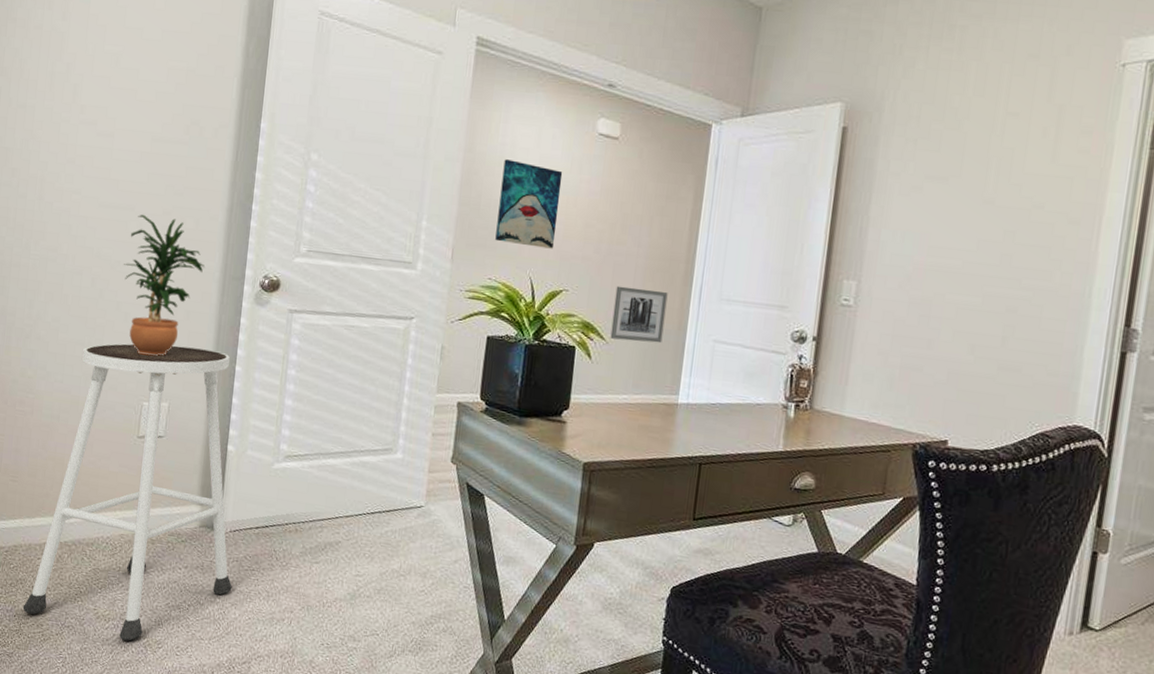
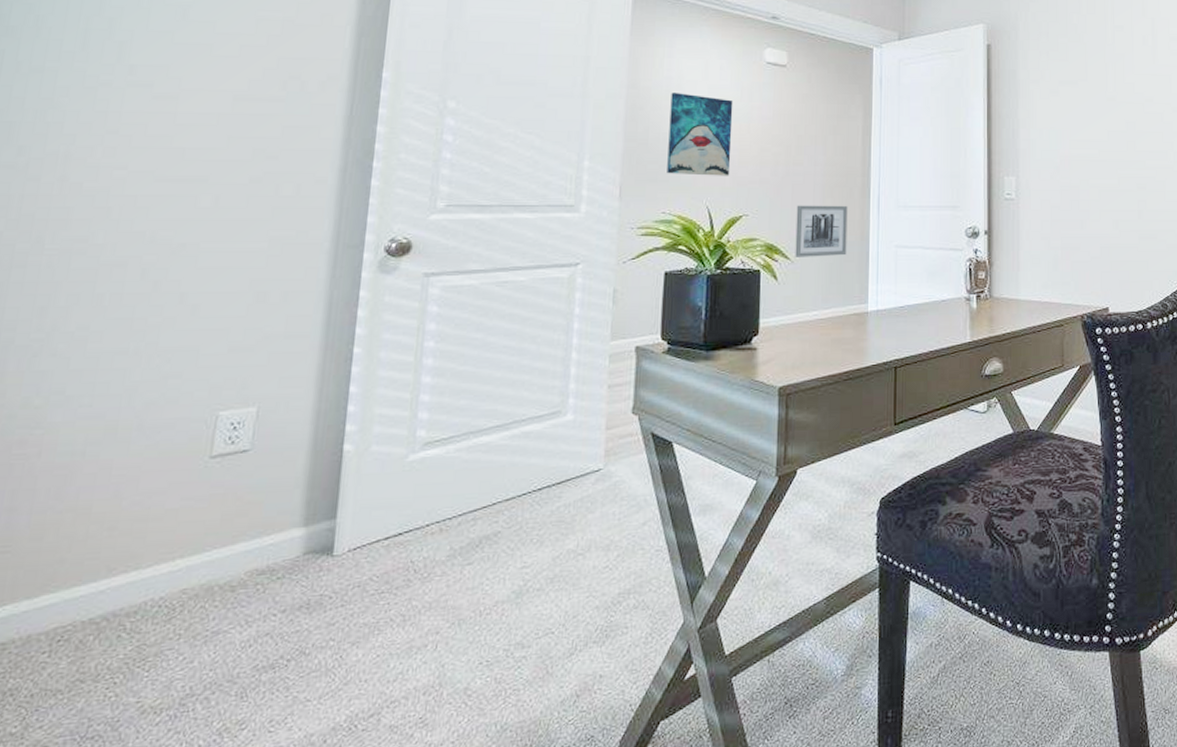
stool: present [22,343,232,641] -> none [12,334,353,736]
potted plant: present [124,214,205,356] -> none [191,185,309,353]

